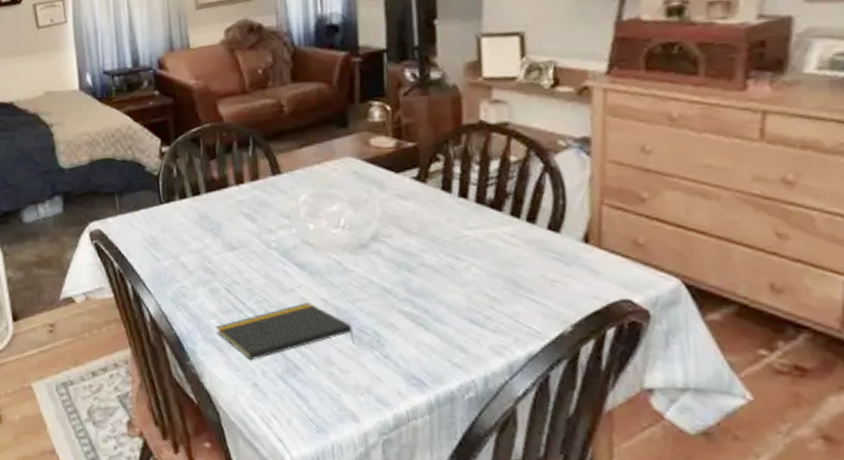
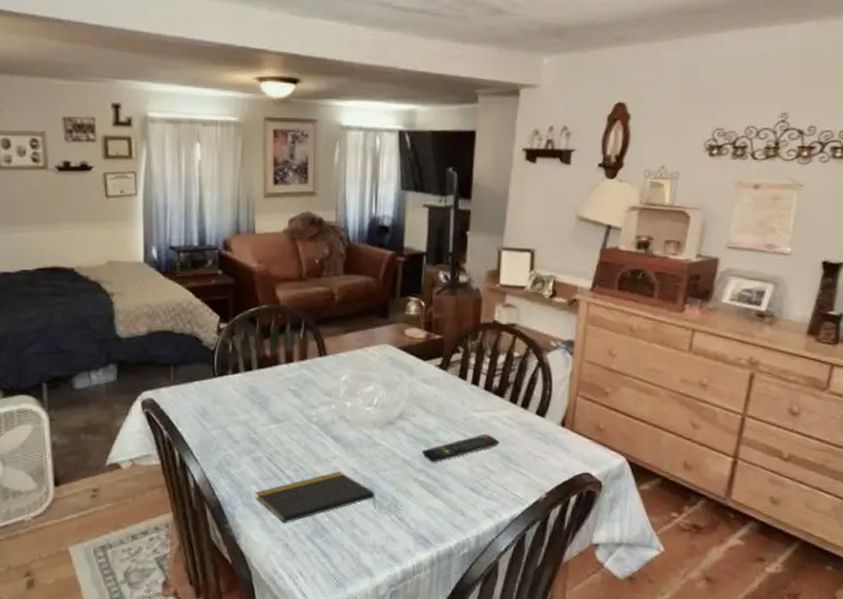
remote control: none [405,254,503,291] -> present [422,433,500,463]

